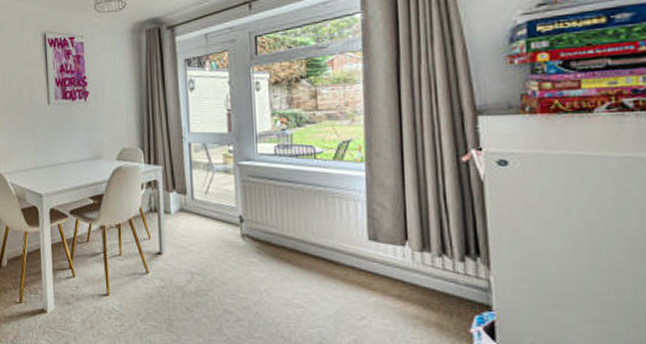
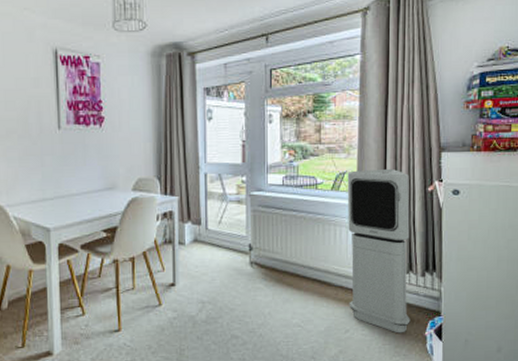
air purifier: none [352,135,448,327] -> present [347,168,411,334]

